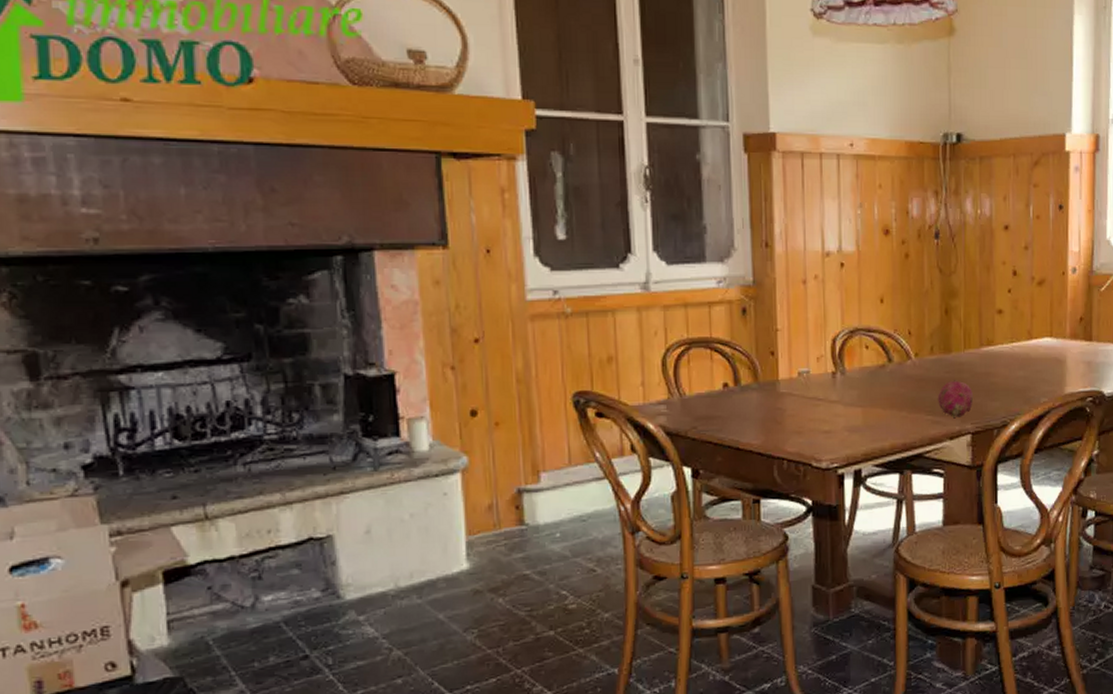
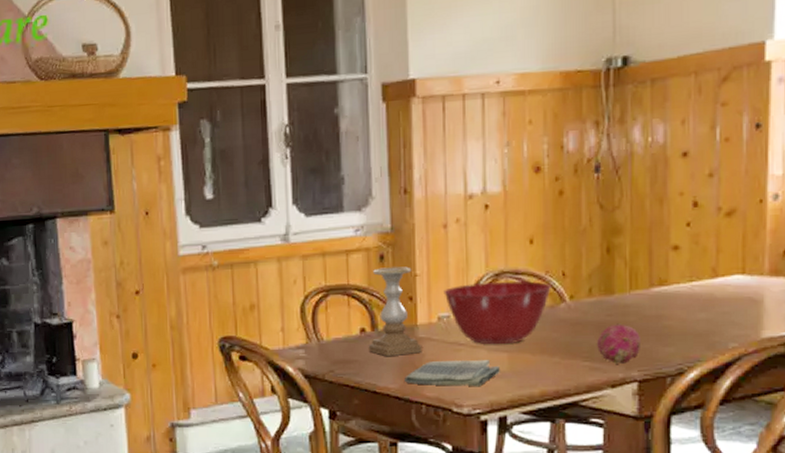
candle holder: none [731,321,784,413] -> present [368,266,422,357]
dish towel: none [767,415,855,442] -> present [405,360,500,387]
mixing bowl: none [803,338,899,400] -> present [444,281,551,345]

